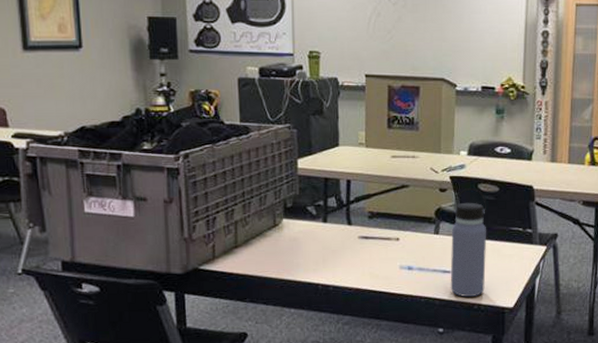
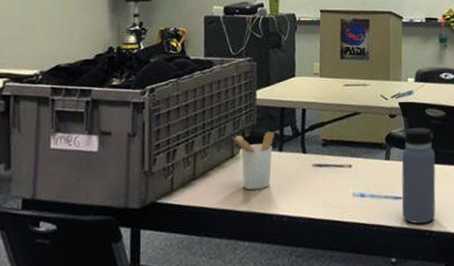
utensil holder: none [274,201,319,260] -> present [233,131,275,190]

